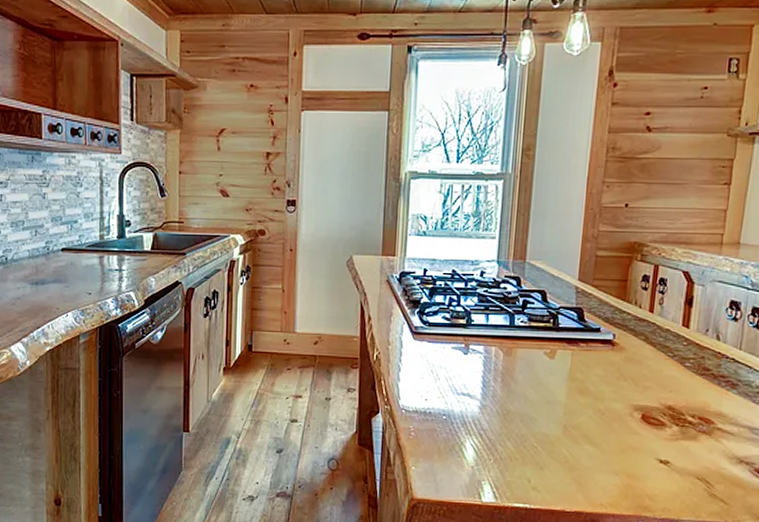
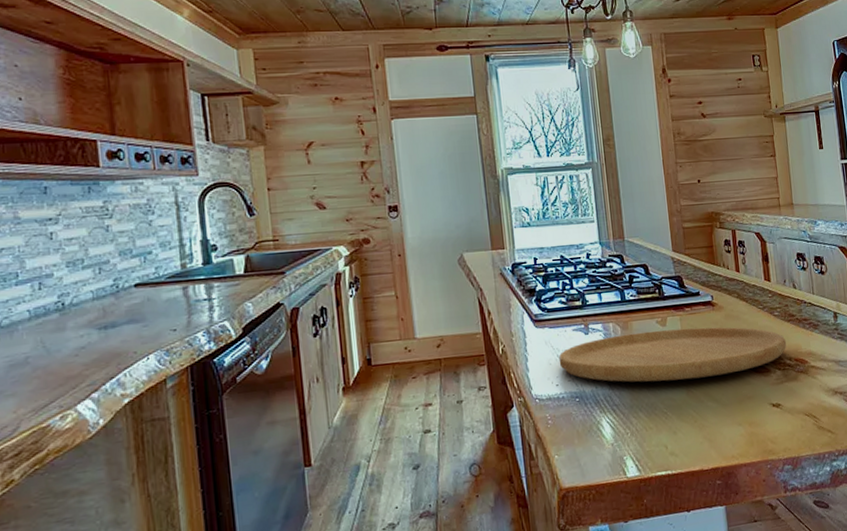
cutting board: none [432,360,693,420] -> present [559,327,787,382]

